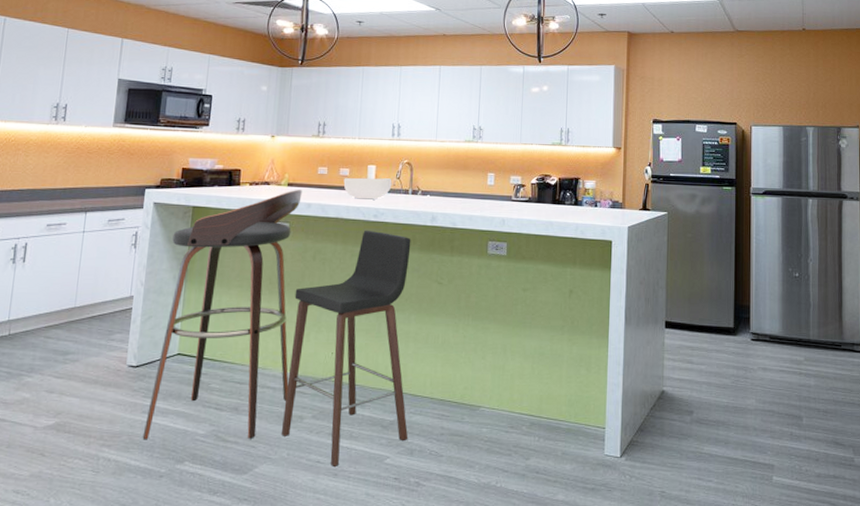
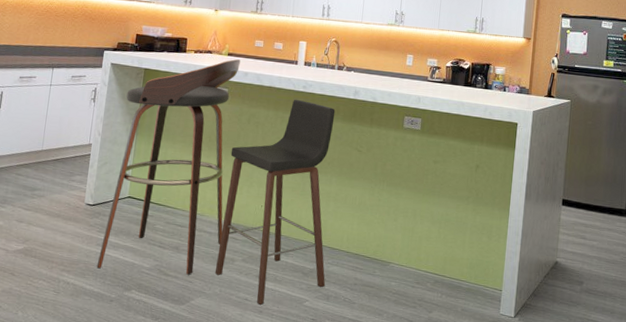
bowl: present [343,177,392,200] -> none [277,51,321,72]

